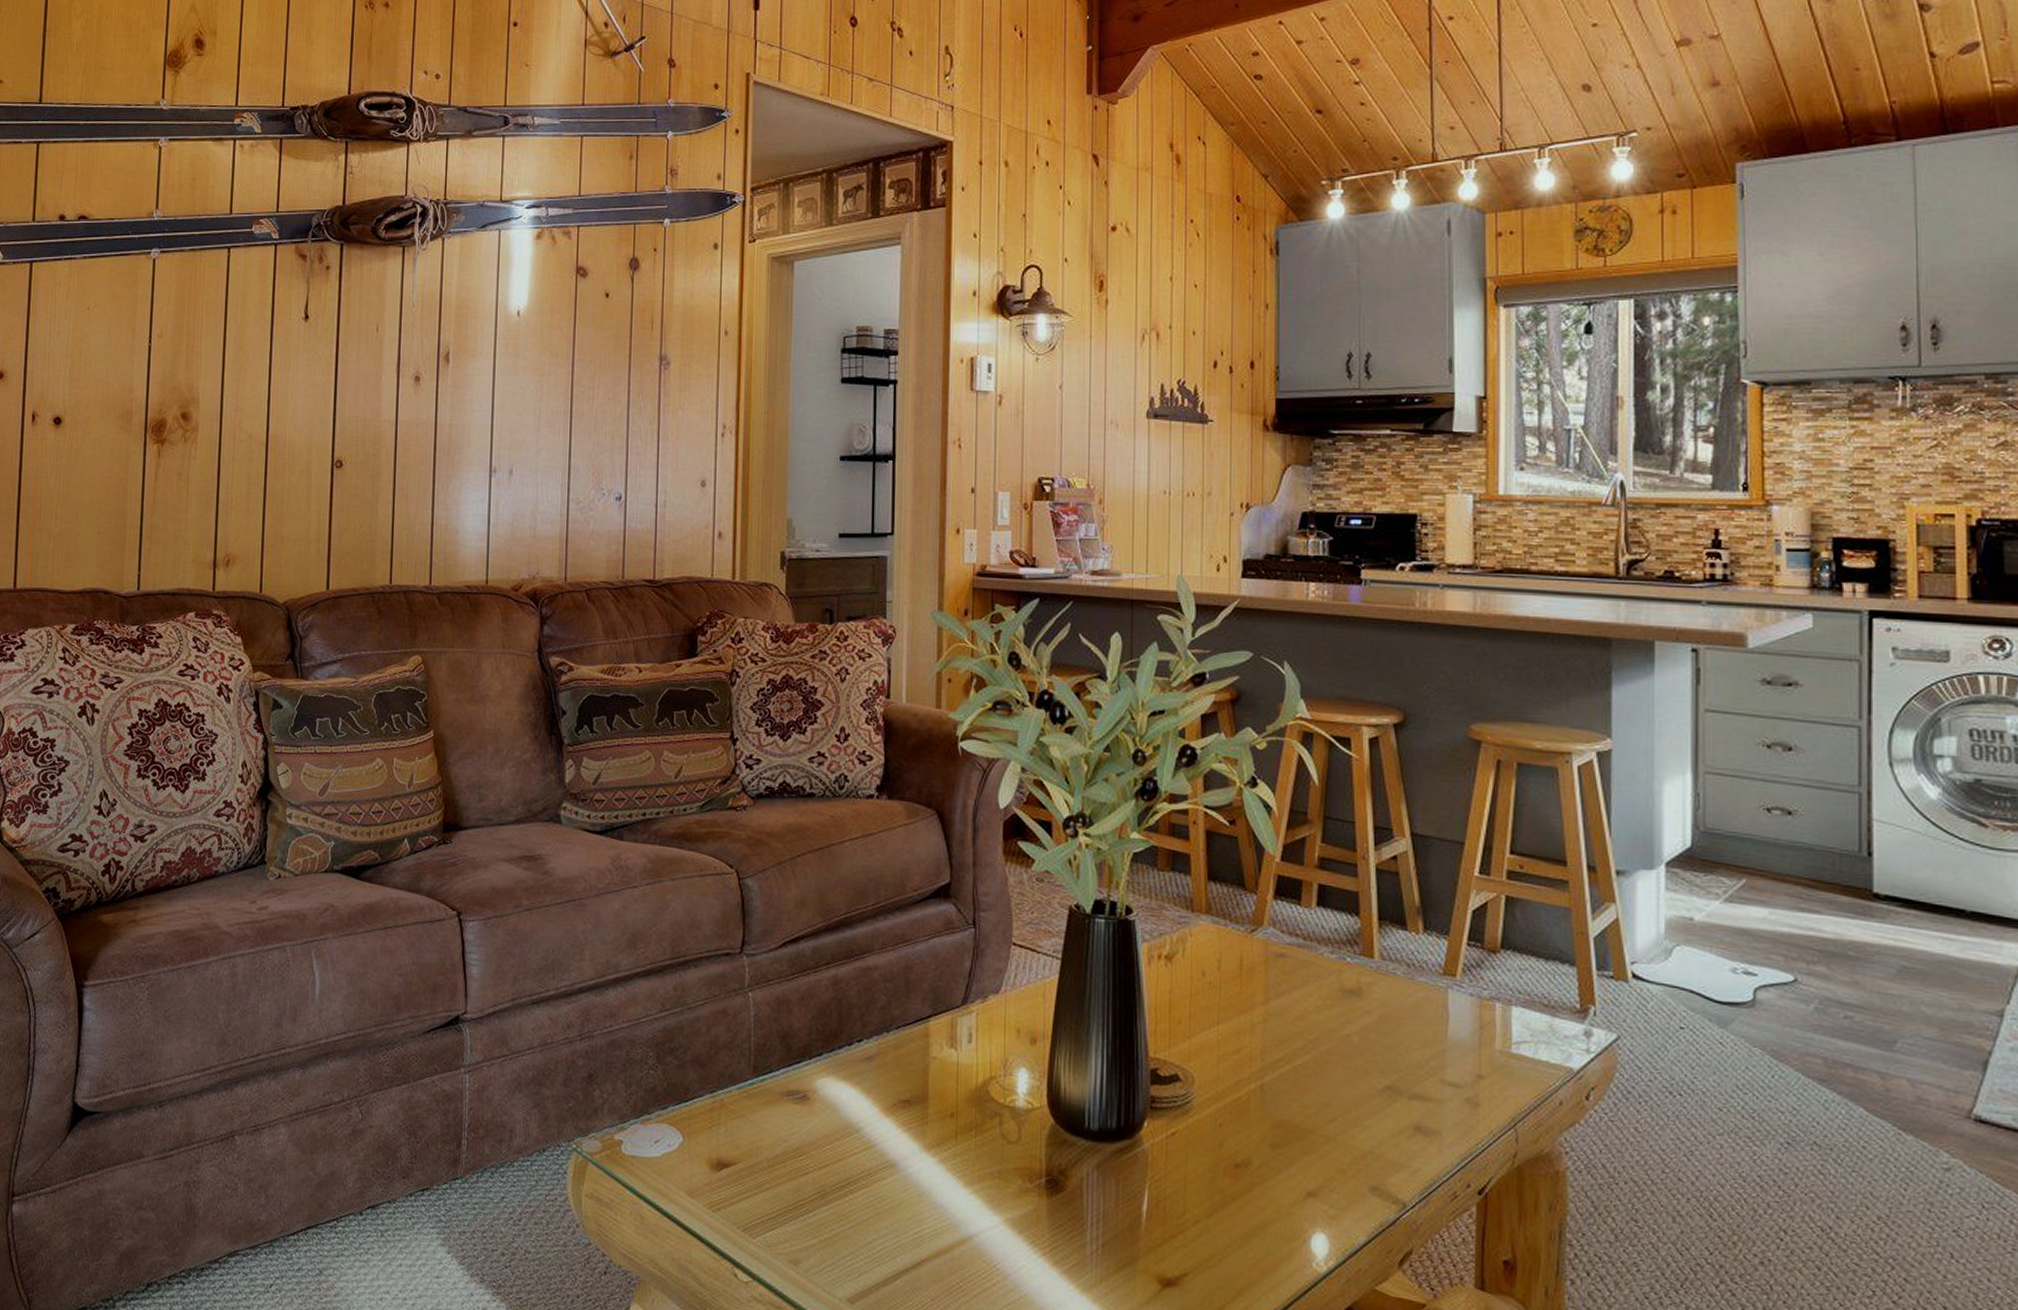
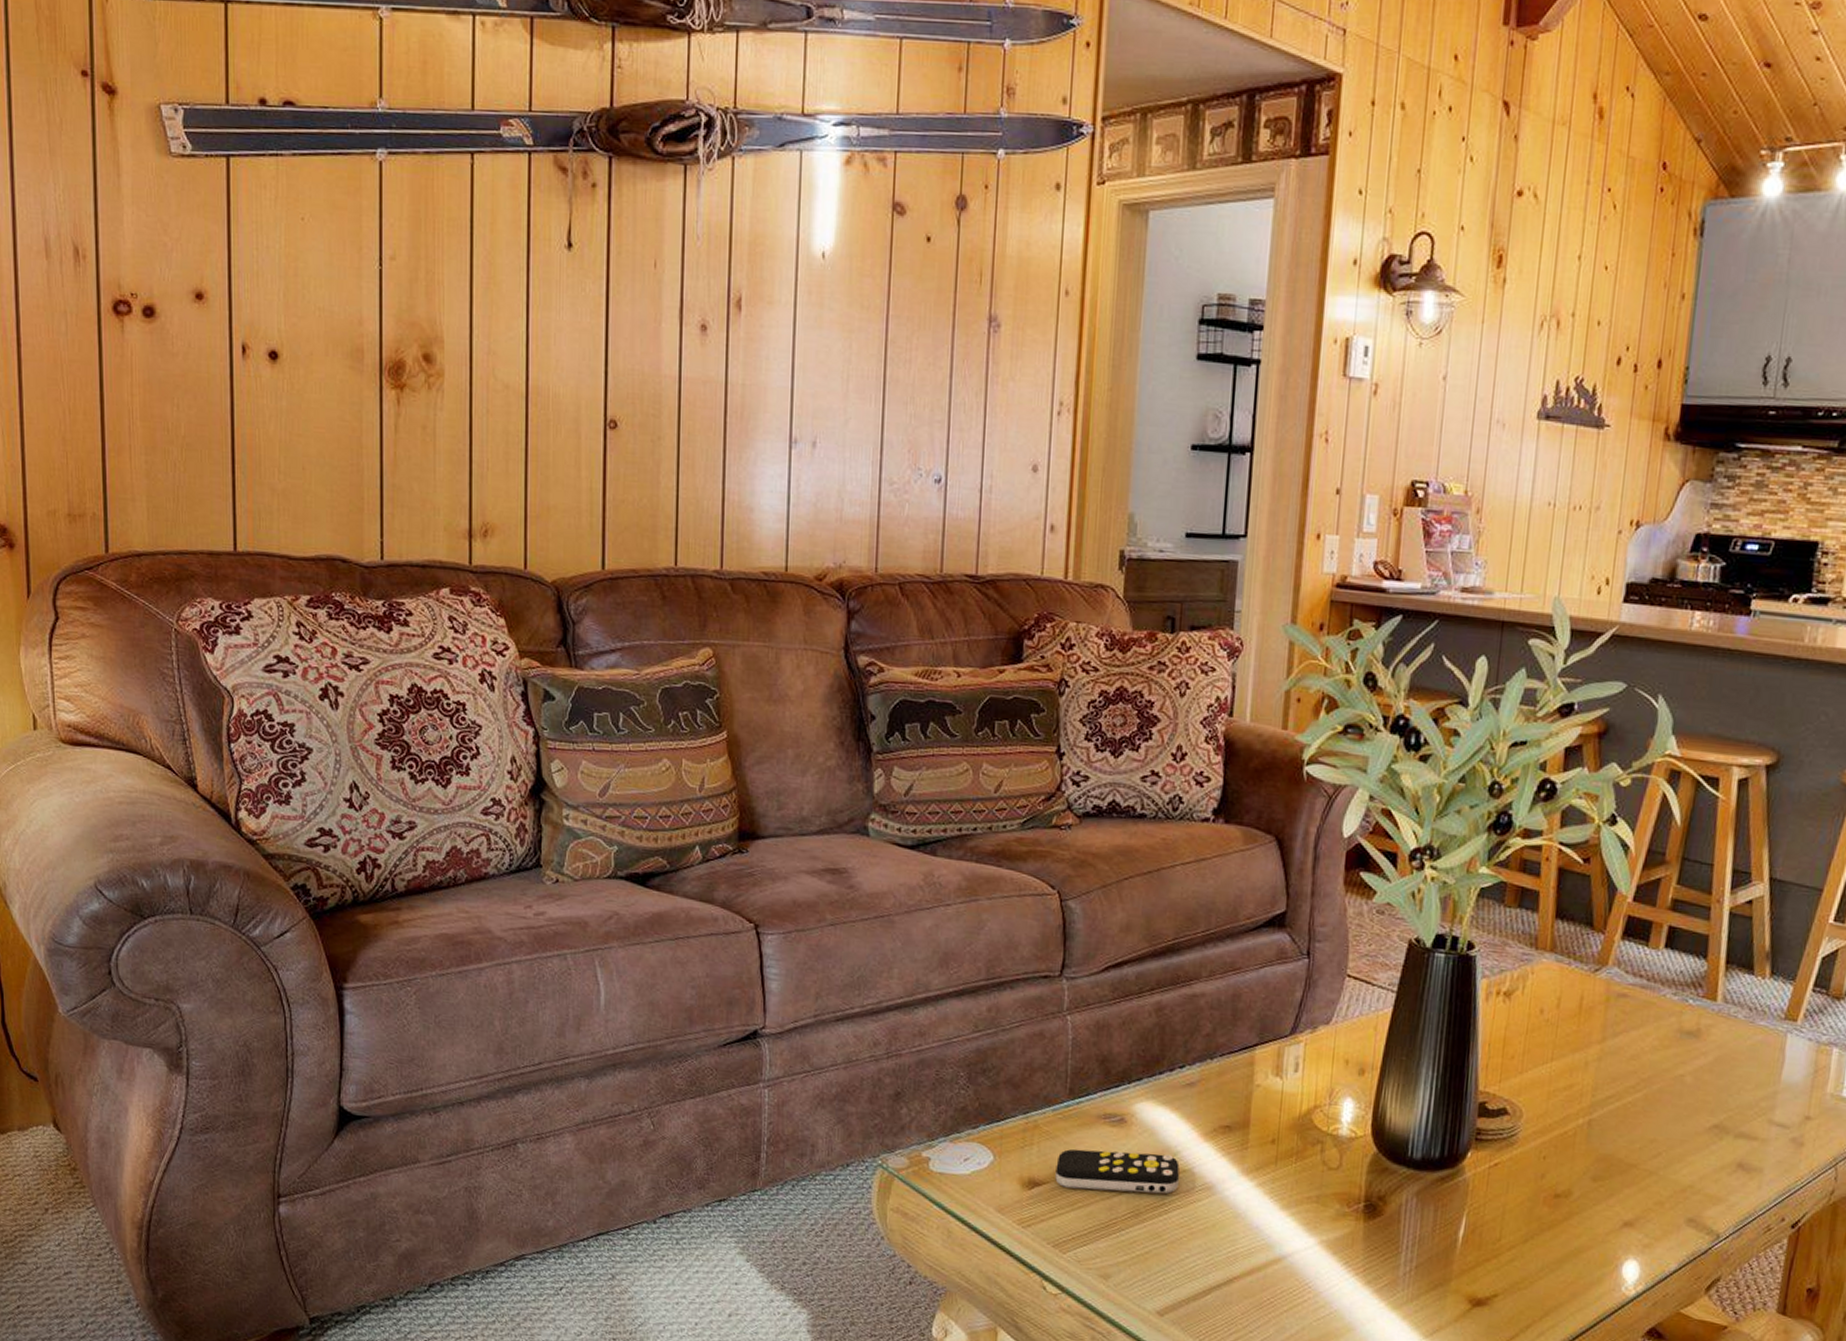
remote control: none [742,1127,864,1173] -> present [1055,1148,1180,1194]

